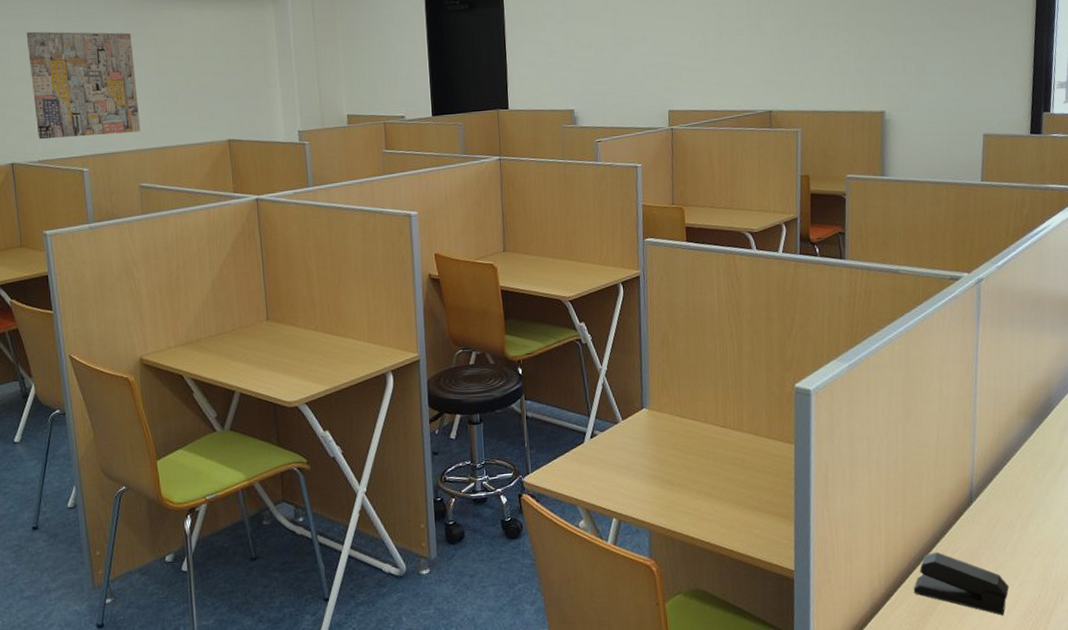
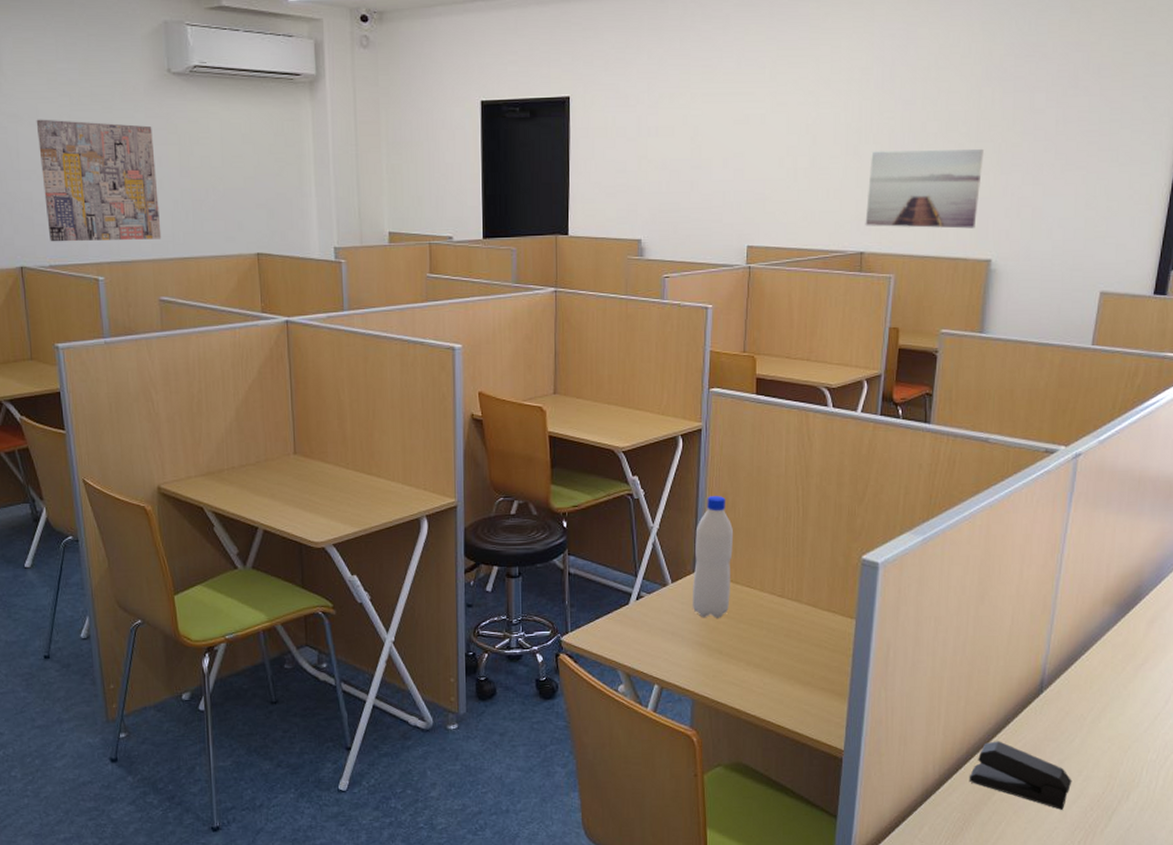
water bottle: none [641,336,677,452] -> present [692,496,734,618]
wall art: none [770,16,869,88] -> present [865,148,984,229]

